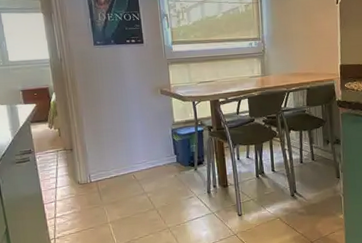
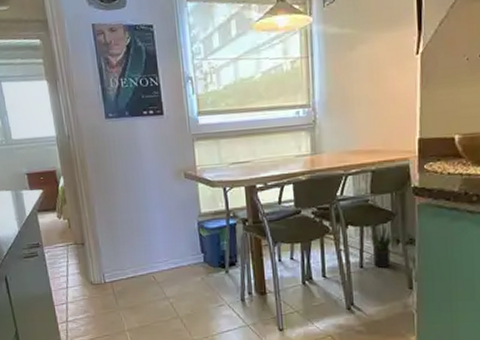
potted plant: none [307,130,324,163] -> present [370,226,393,268]

